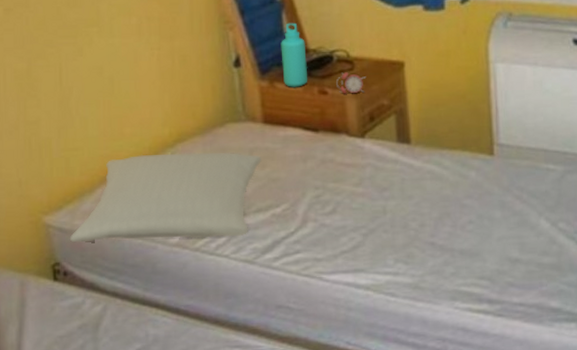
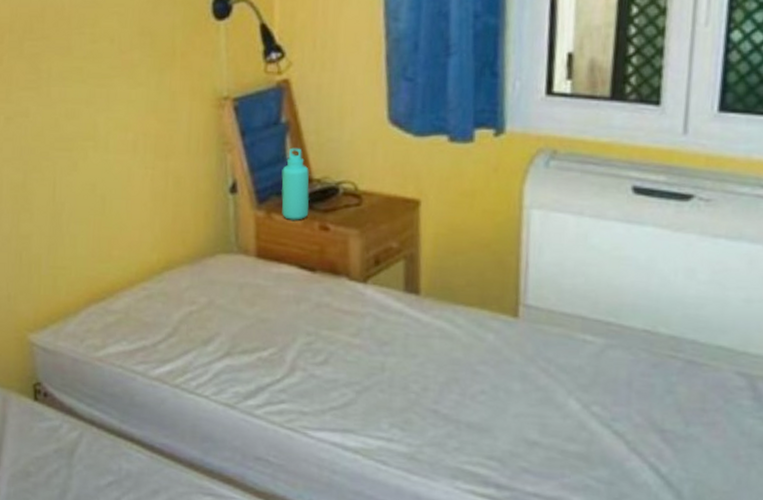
pillow: present [69,152,263,243] -> none [51,279,252,378]
alarm clock: present [336,72,367,94] -> none [340,207,375,232]

